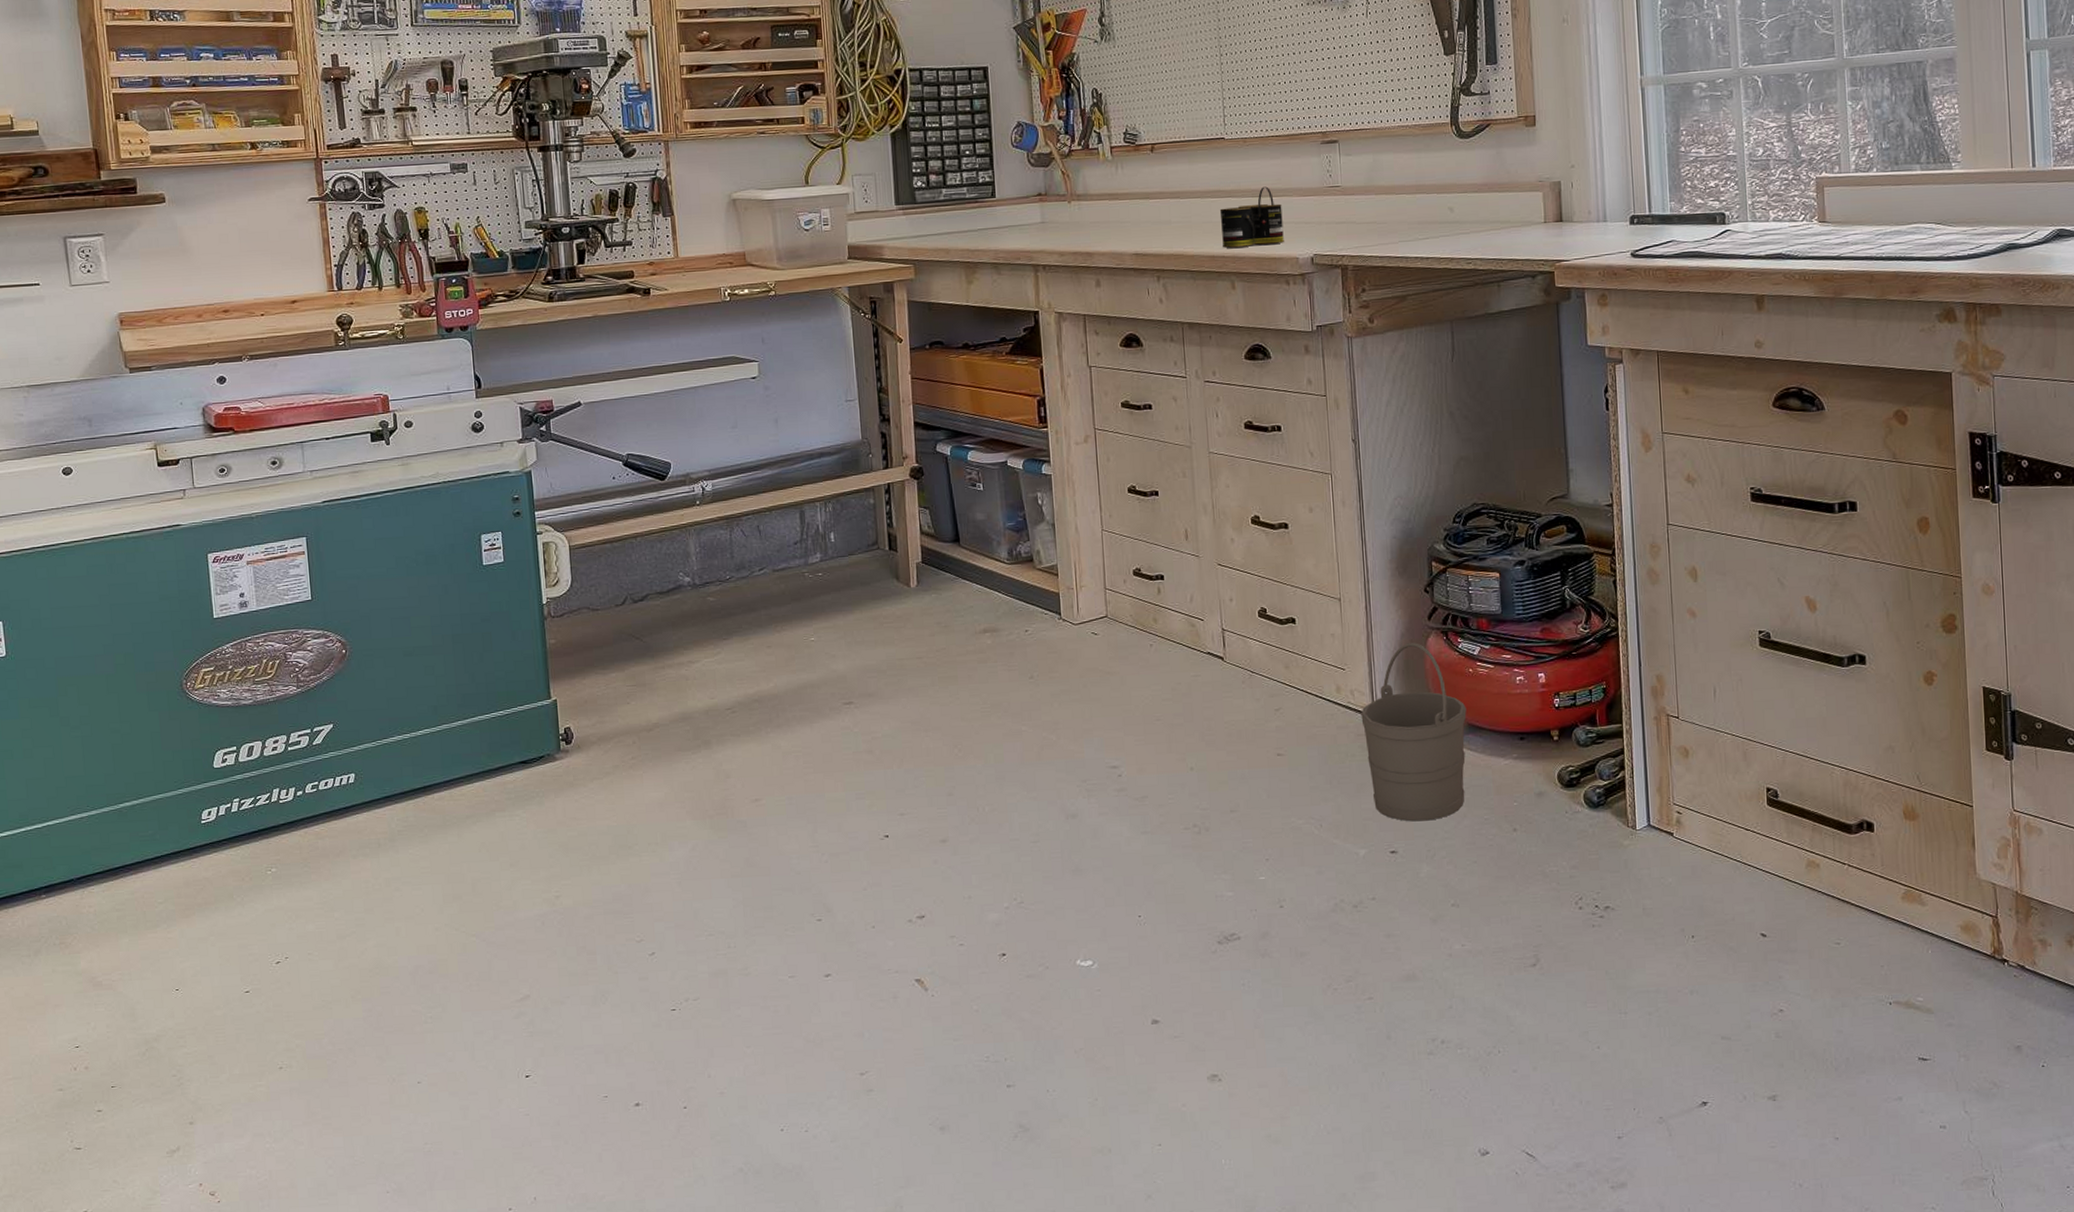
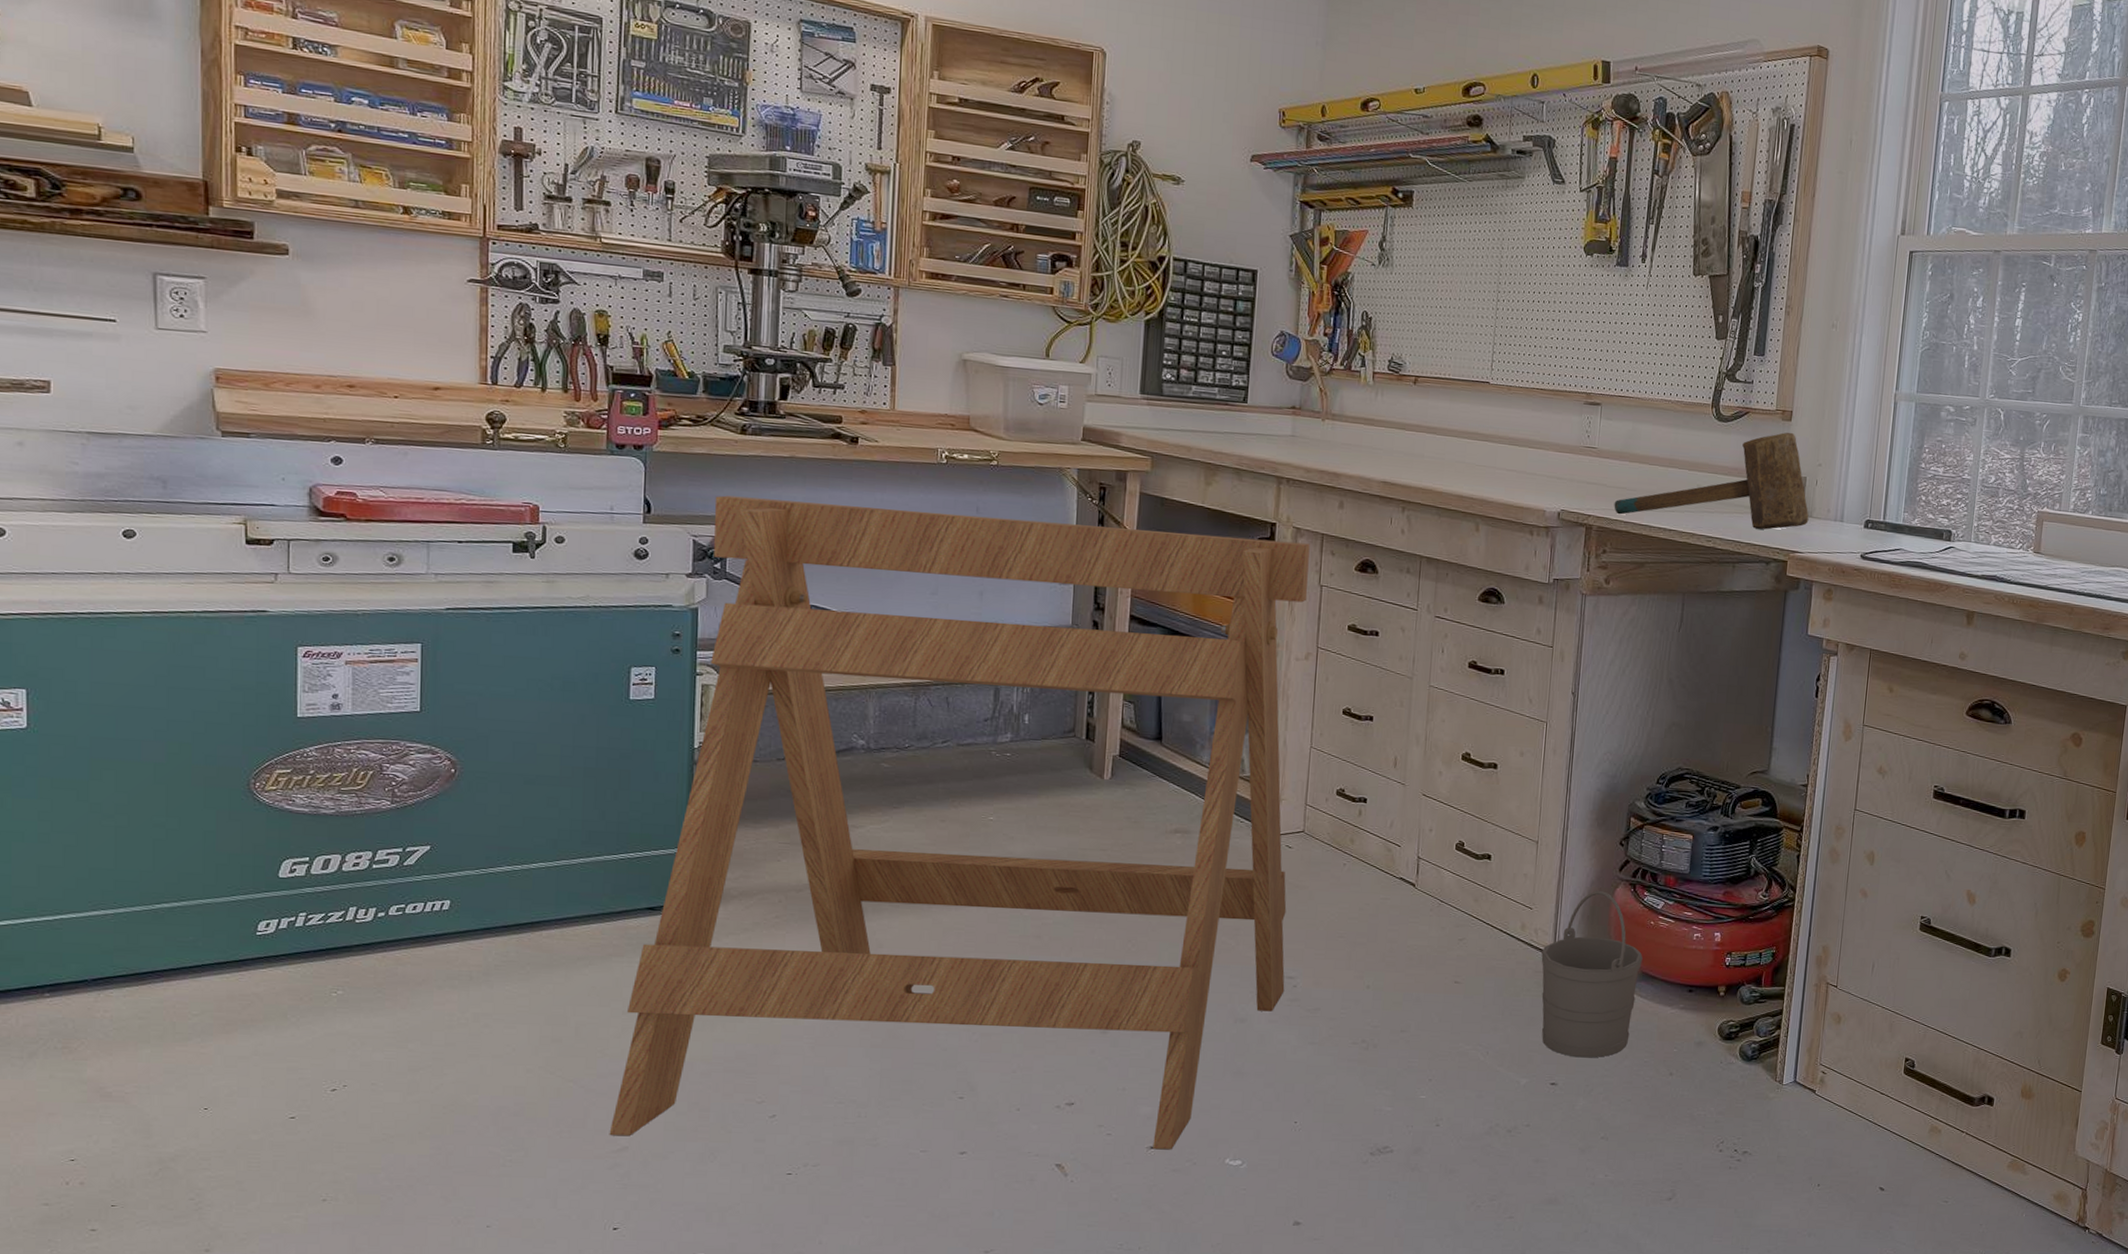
sawhorse: none [511,326,1110,986] -> present [609,495,1310,1150]
paint can: present [1219,186,1284,248] -> none [1472,436,1537,494]
mallet: none [1366,137,1570,250] -> present [1614,432,1809,530]

